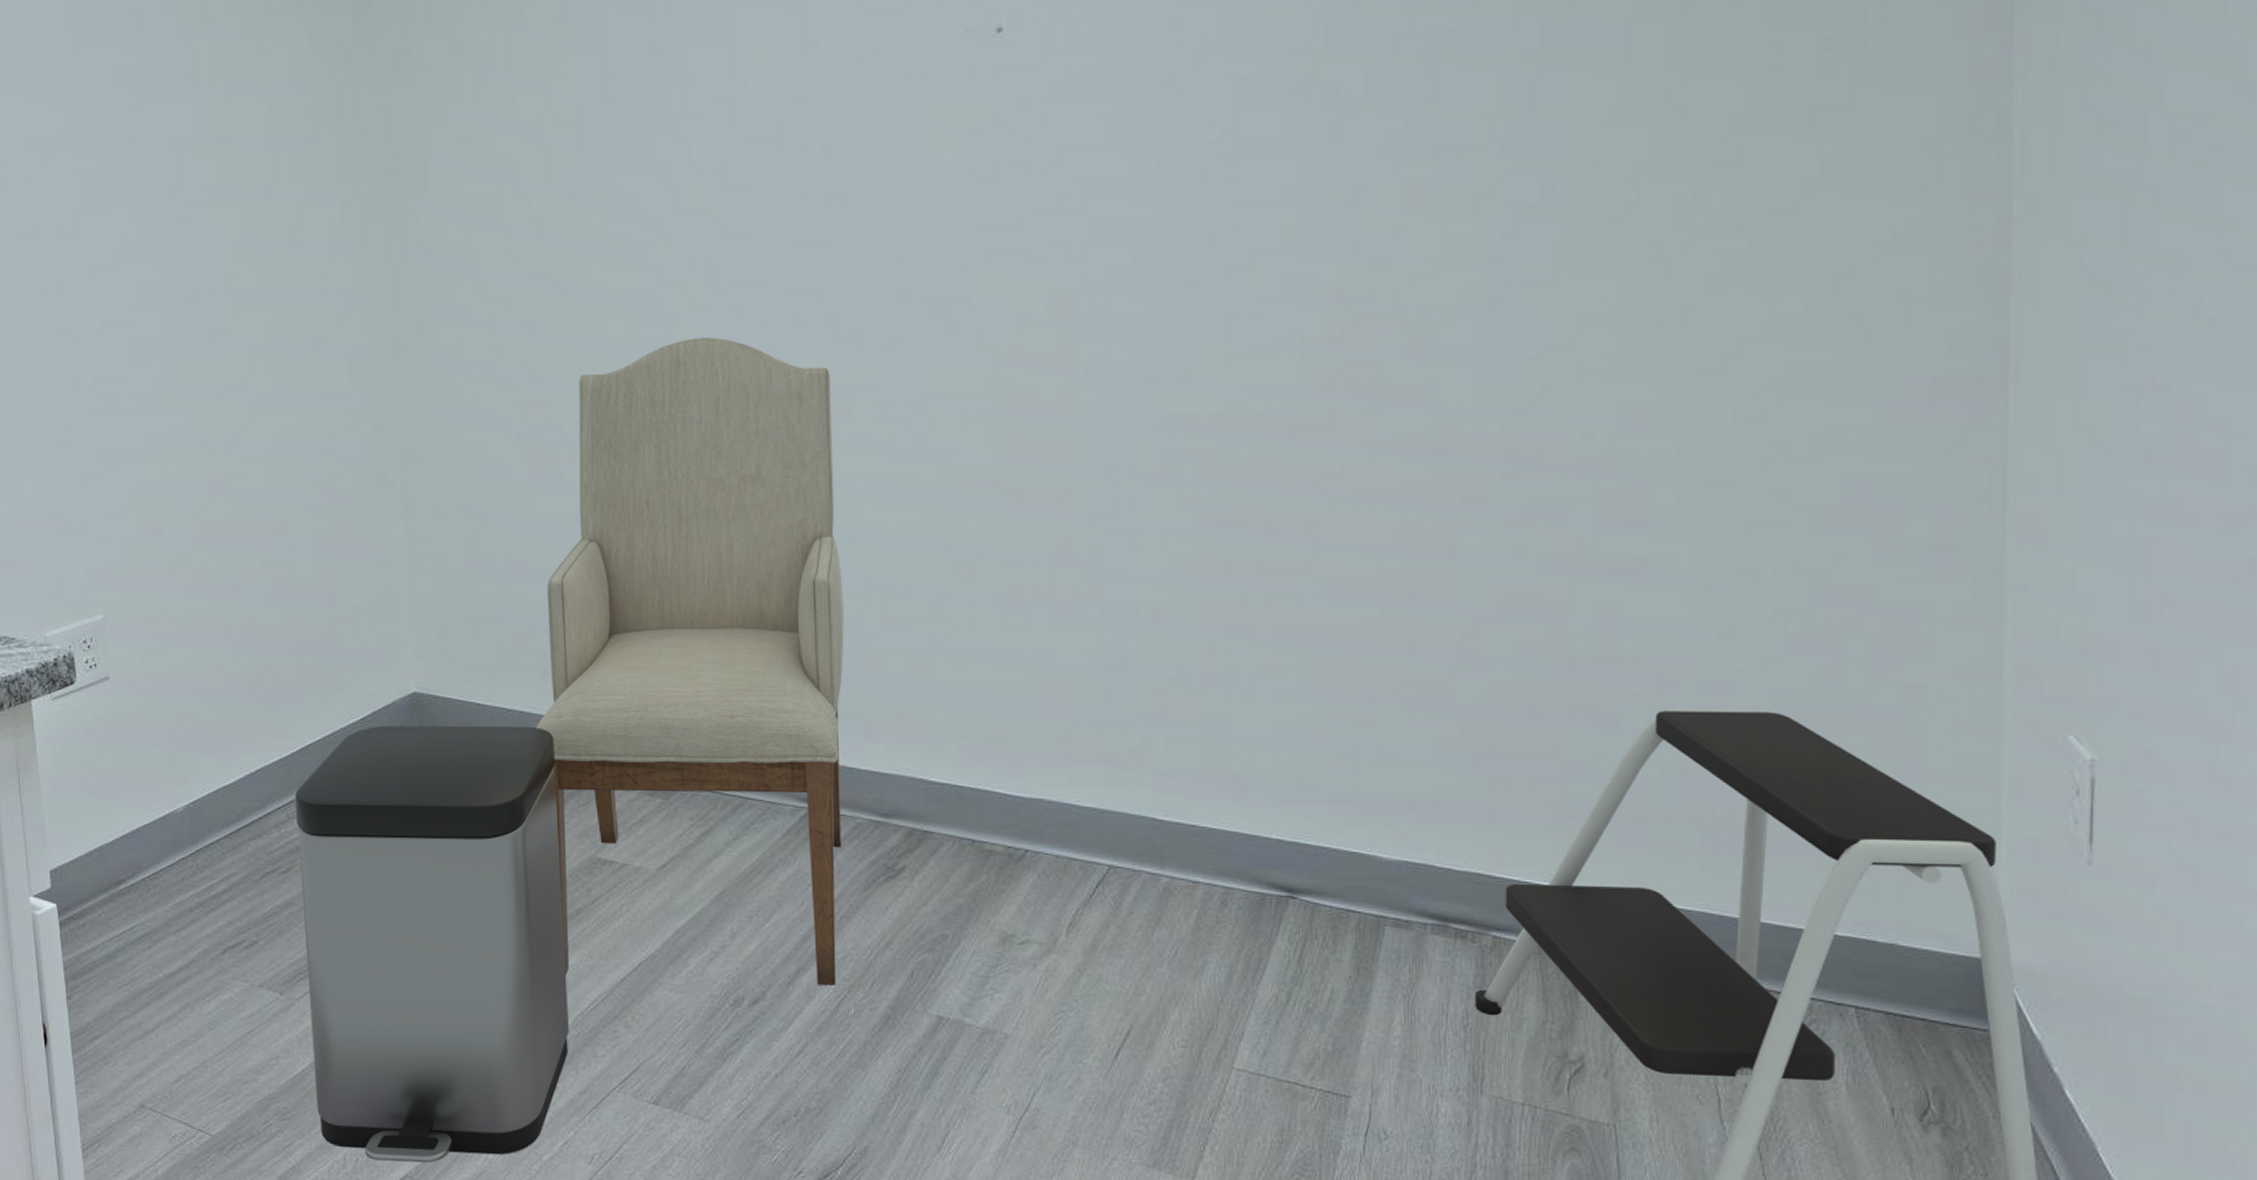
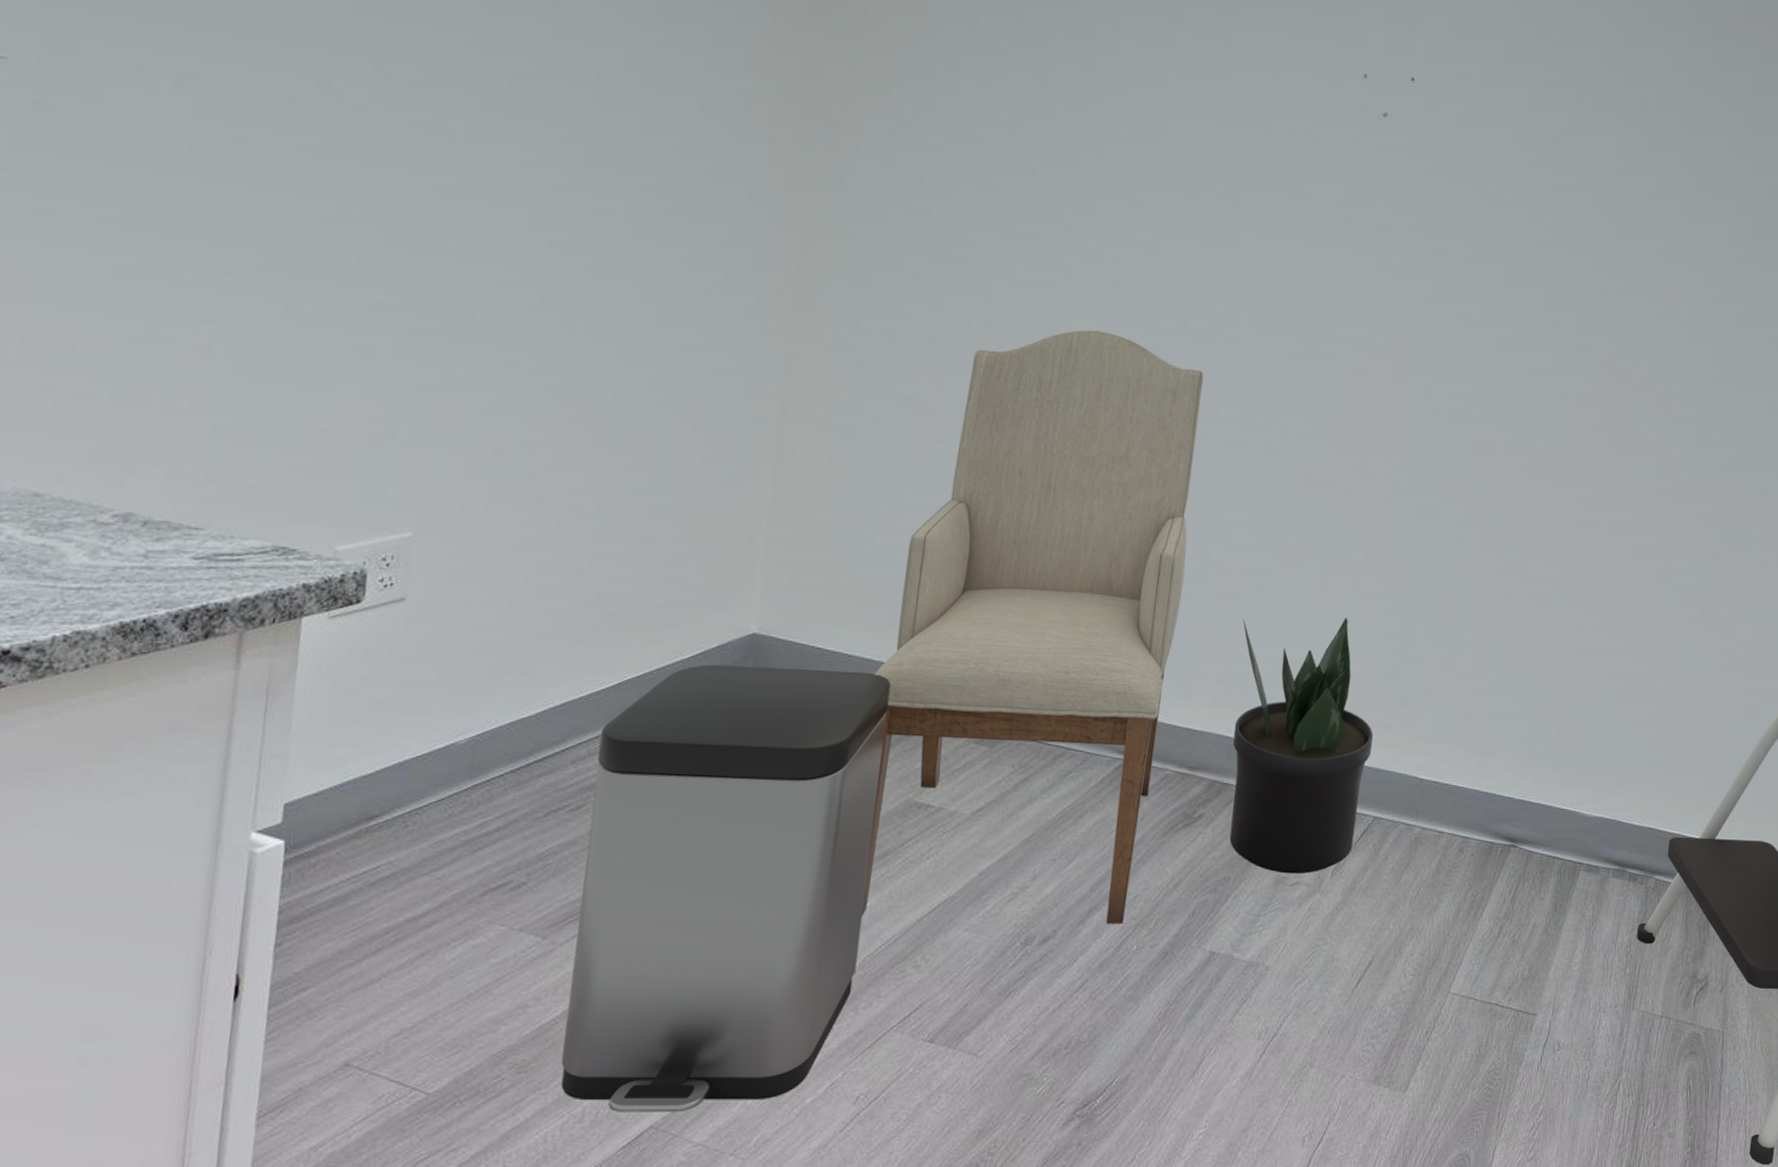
planter: none [918,636,1095,932] -> present [1229,617,1373,874]

